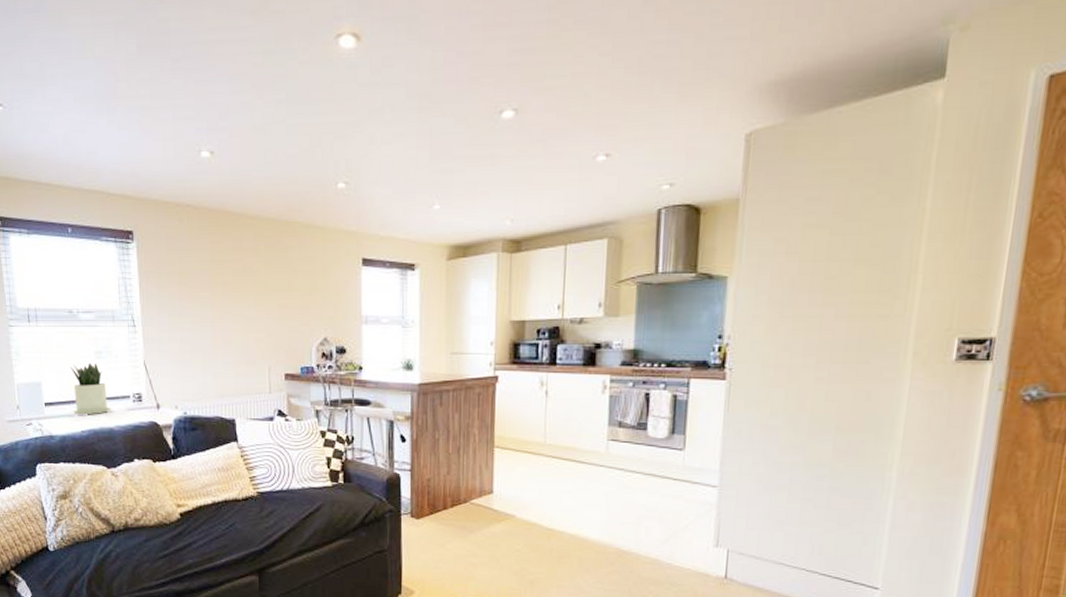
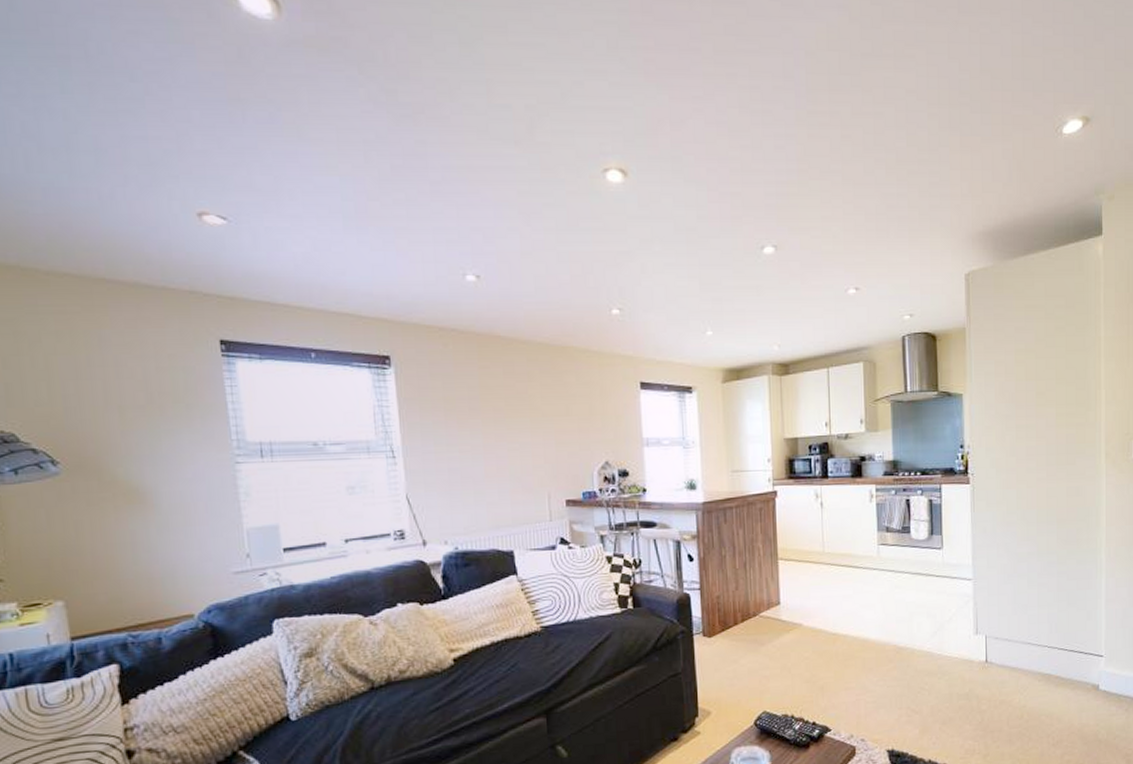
planter: present [70,363,111,415] -> none [315,500,368,559]

